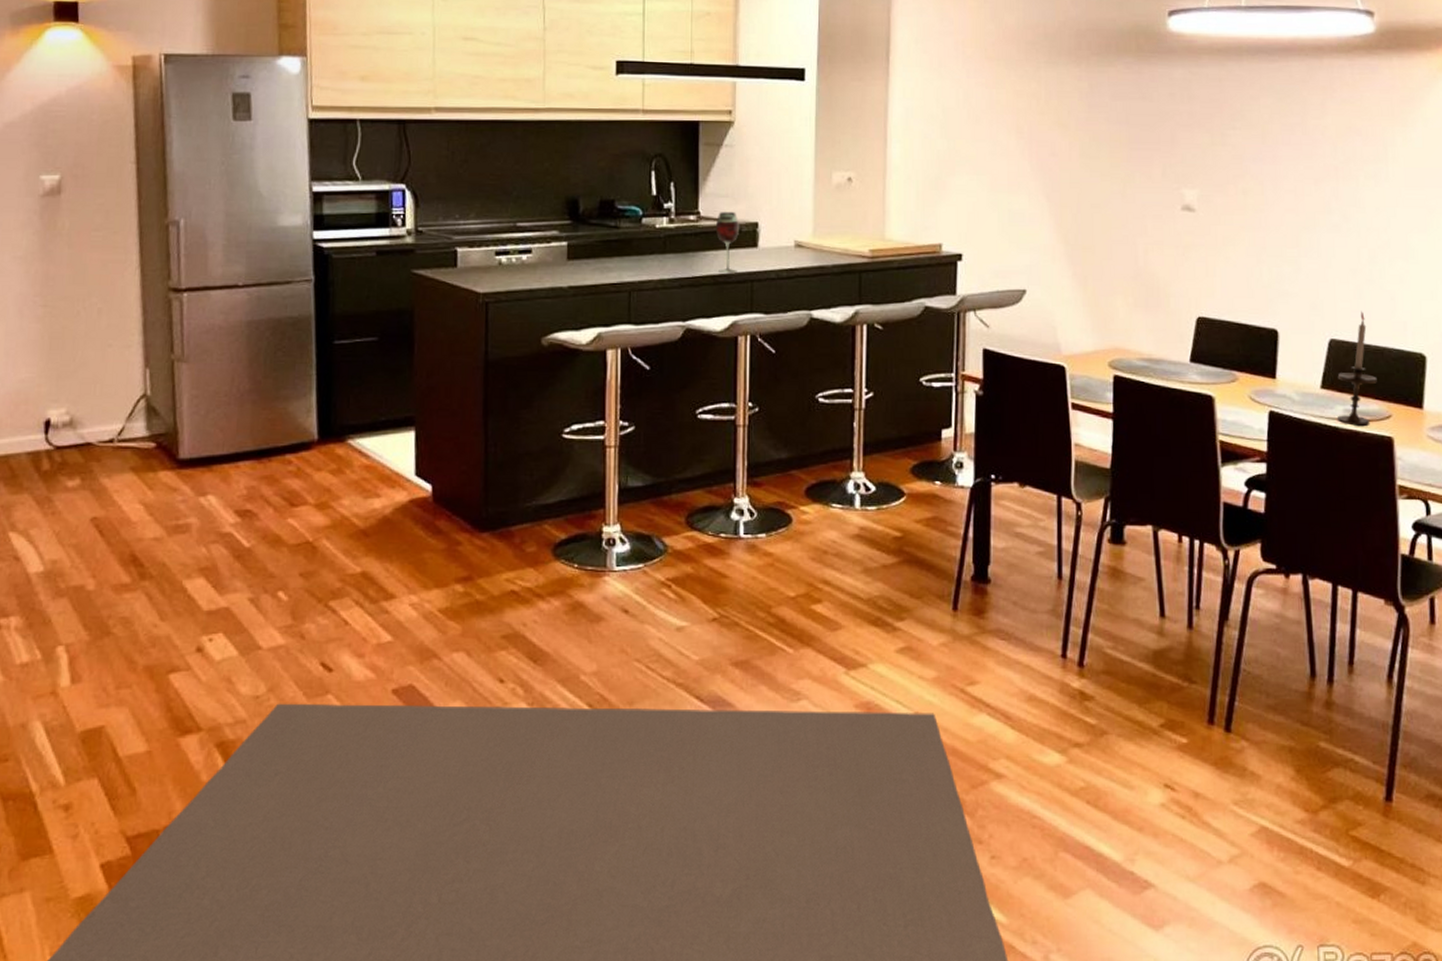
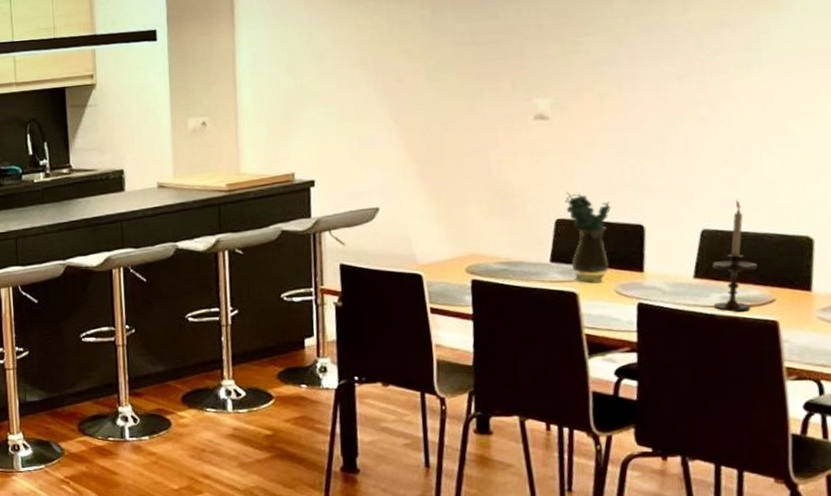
wineglass: present [715,212,739,274] -> none [85,162,108,217]
vase: none [1207,289,1248,388] -> present [565,192,611,284]

